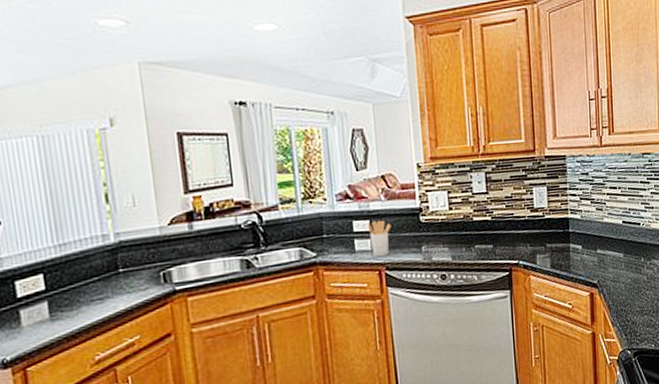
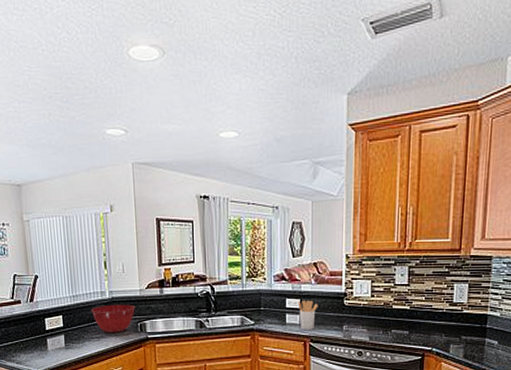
mixing bowl: none [88,248,155,291] -> present [91,304,135,333]

